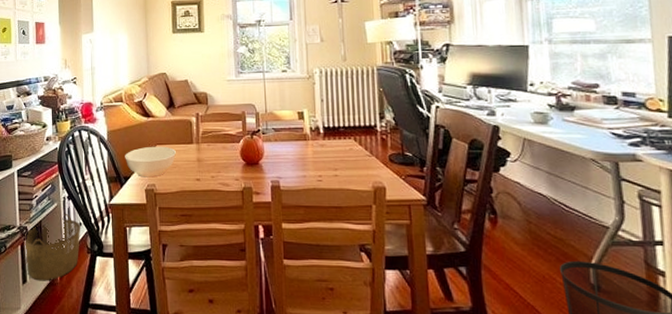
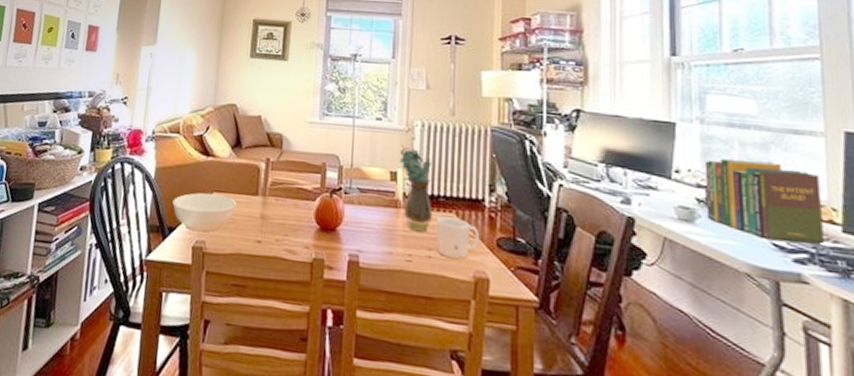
basket: present [24,213,81,281] -> none [31,264,107,351]
vase: none [304,89,335,157] -> present [400,144,432,233]
mug: none [339,143,376,175] -> present [436,216,480,260]
books: none [553,68,653,131] -> present [704,159,824,246]

